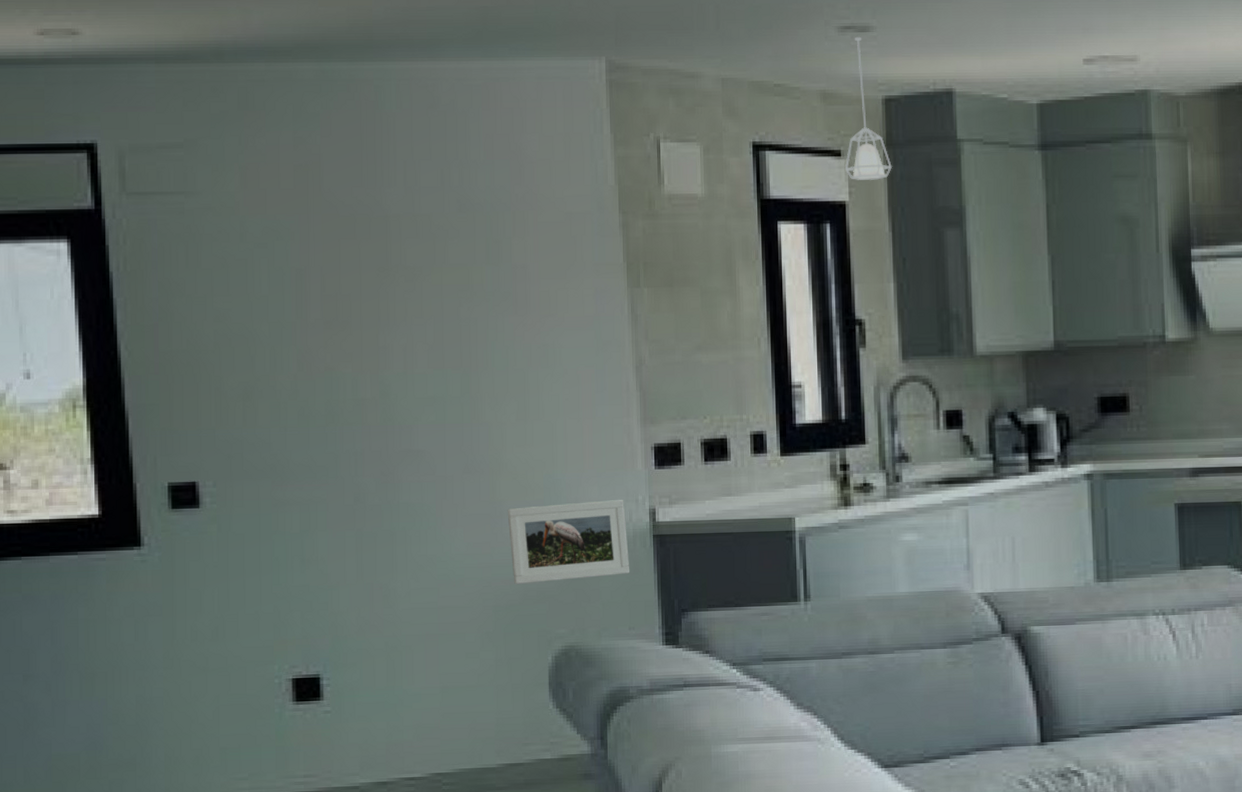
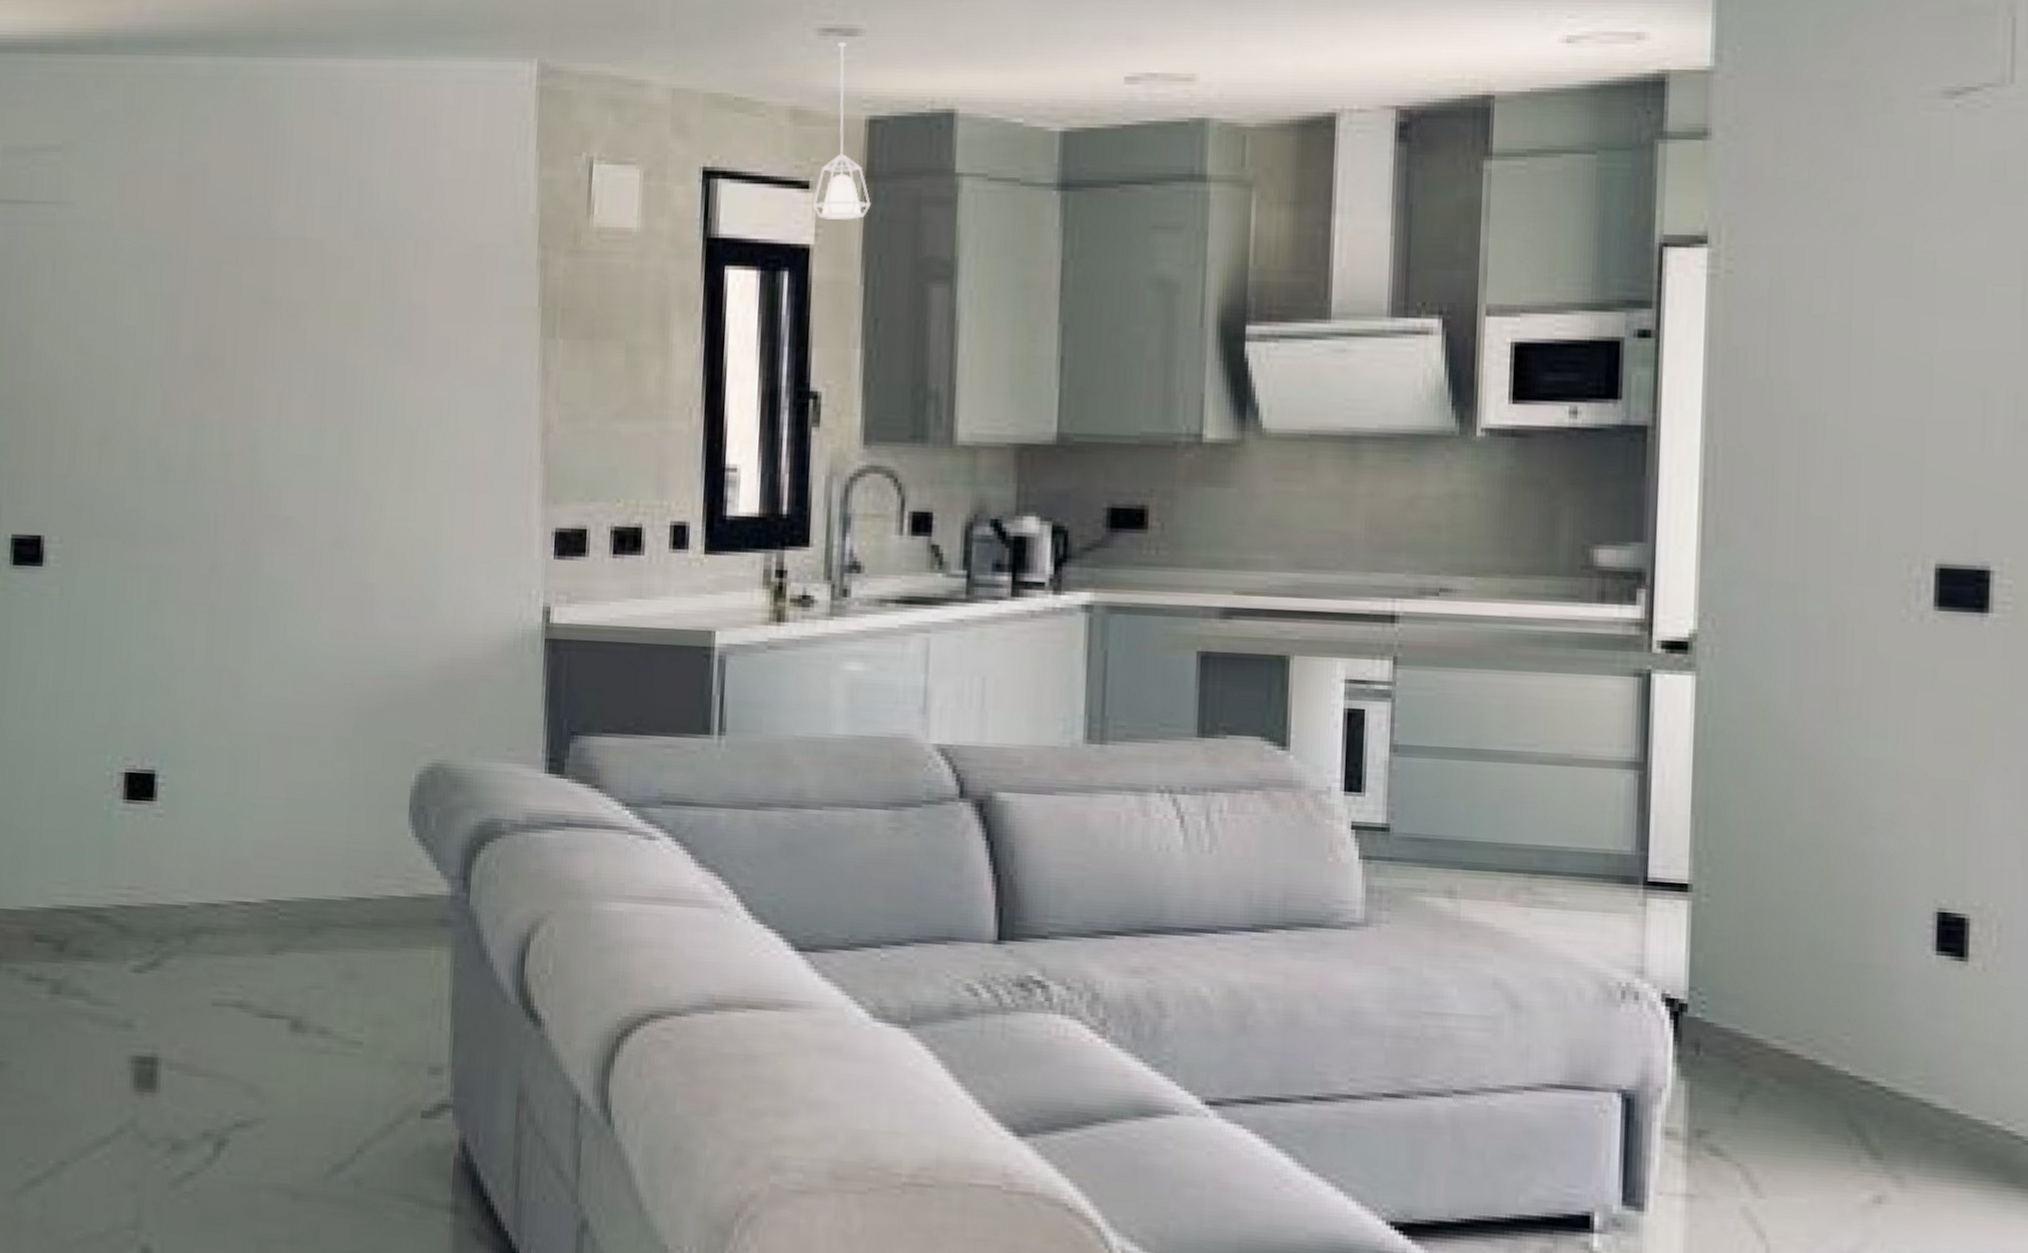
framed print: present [507,500,630,585] -> none [379,592,515,685]

